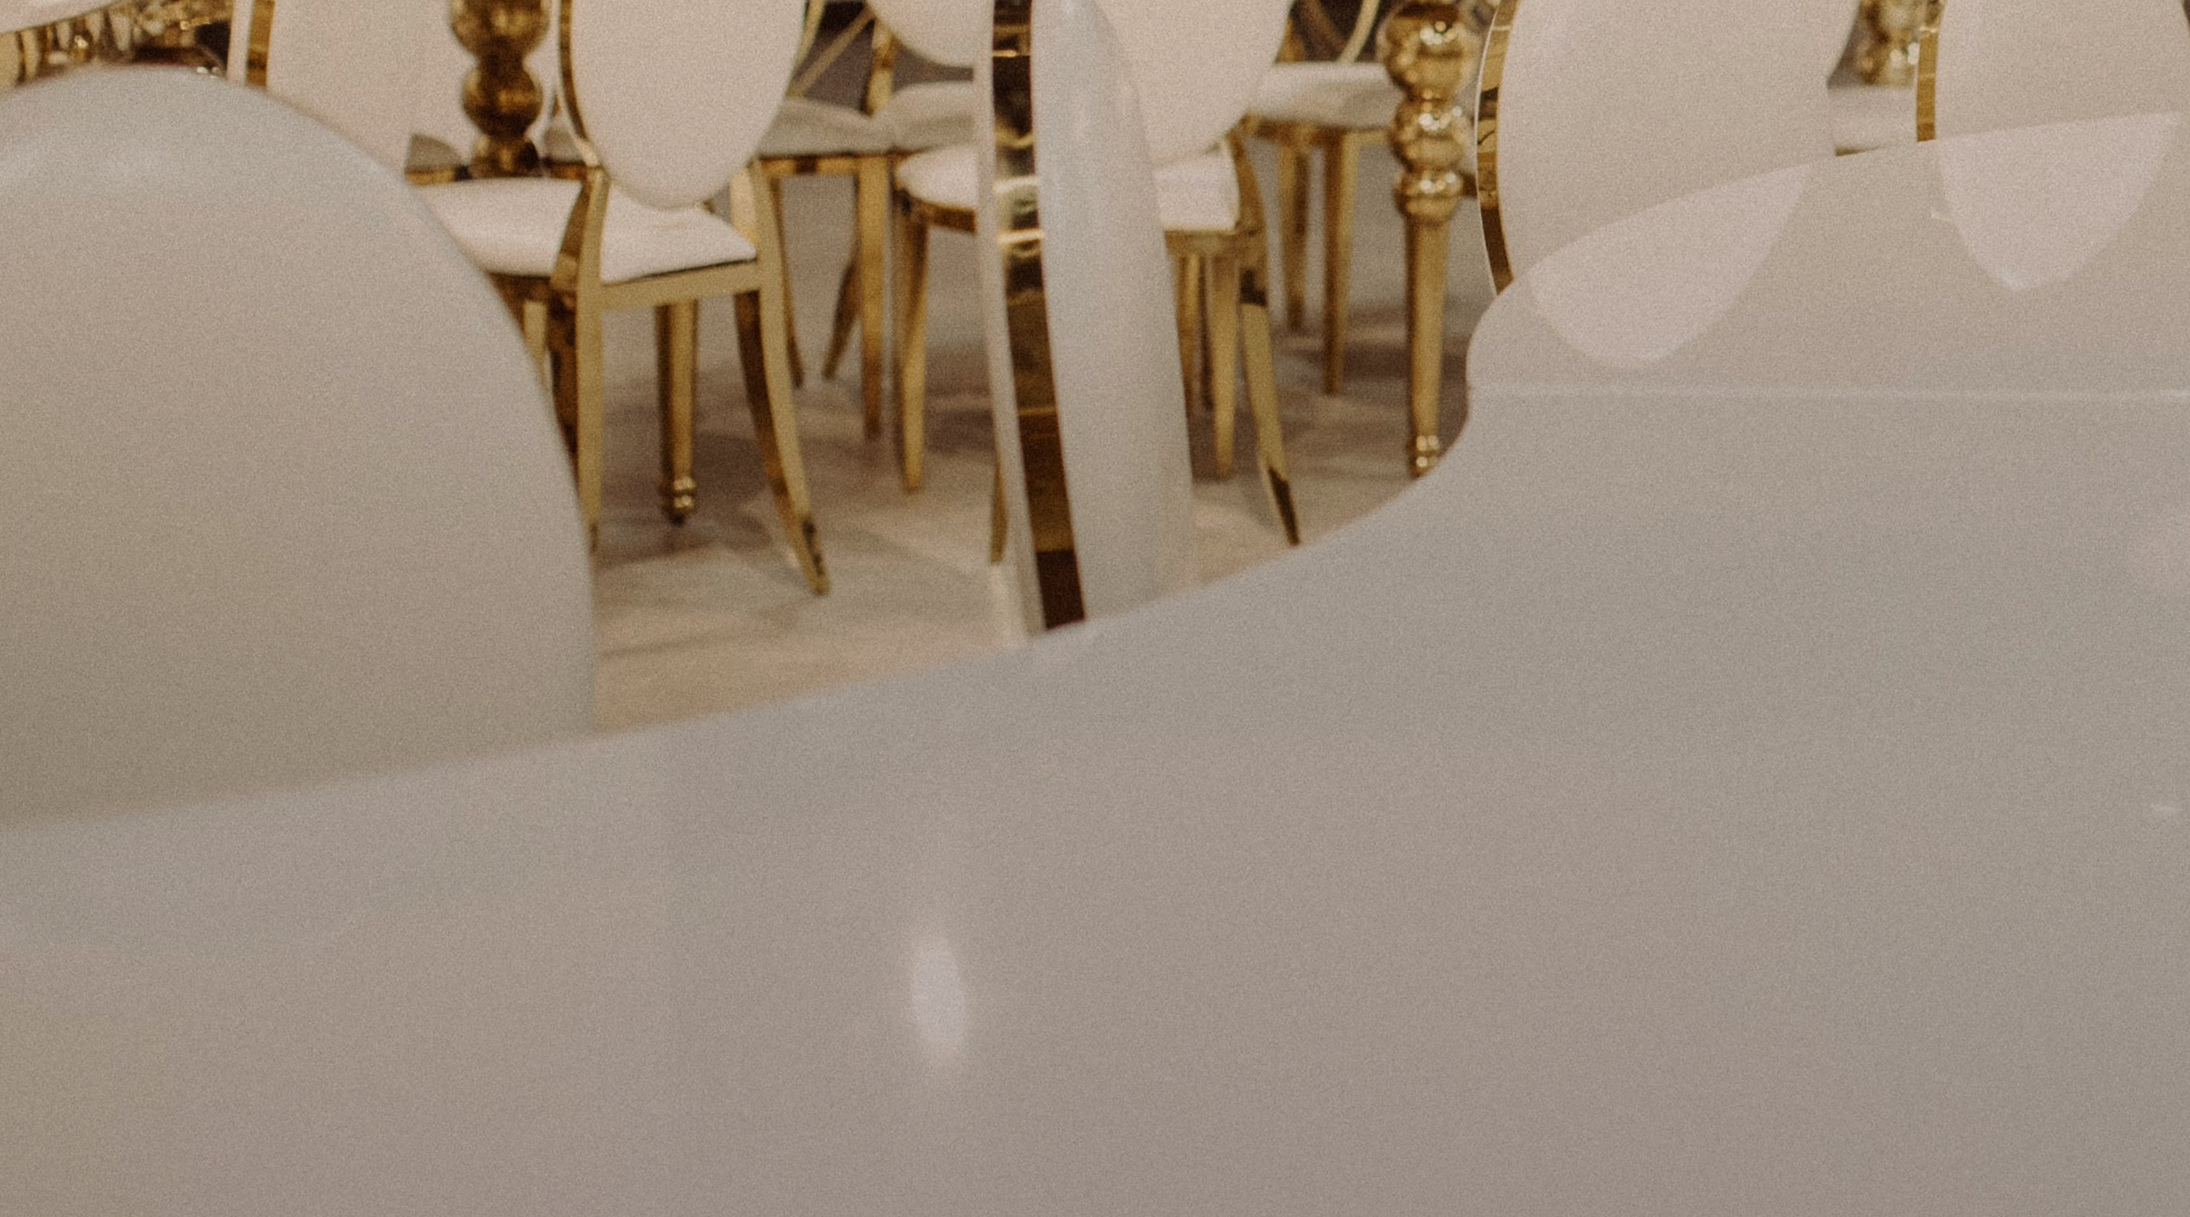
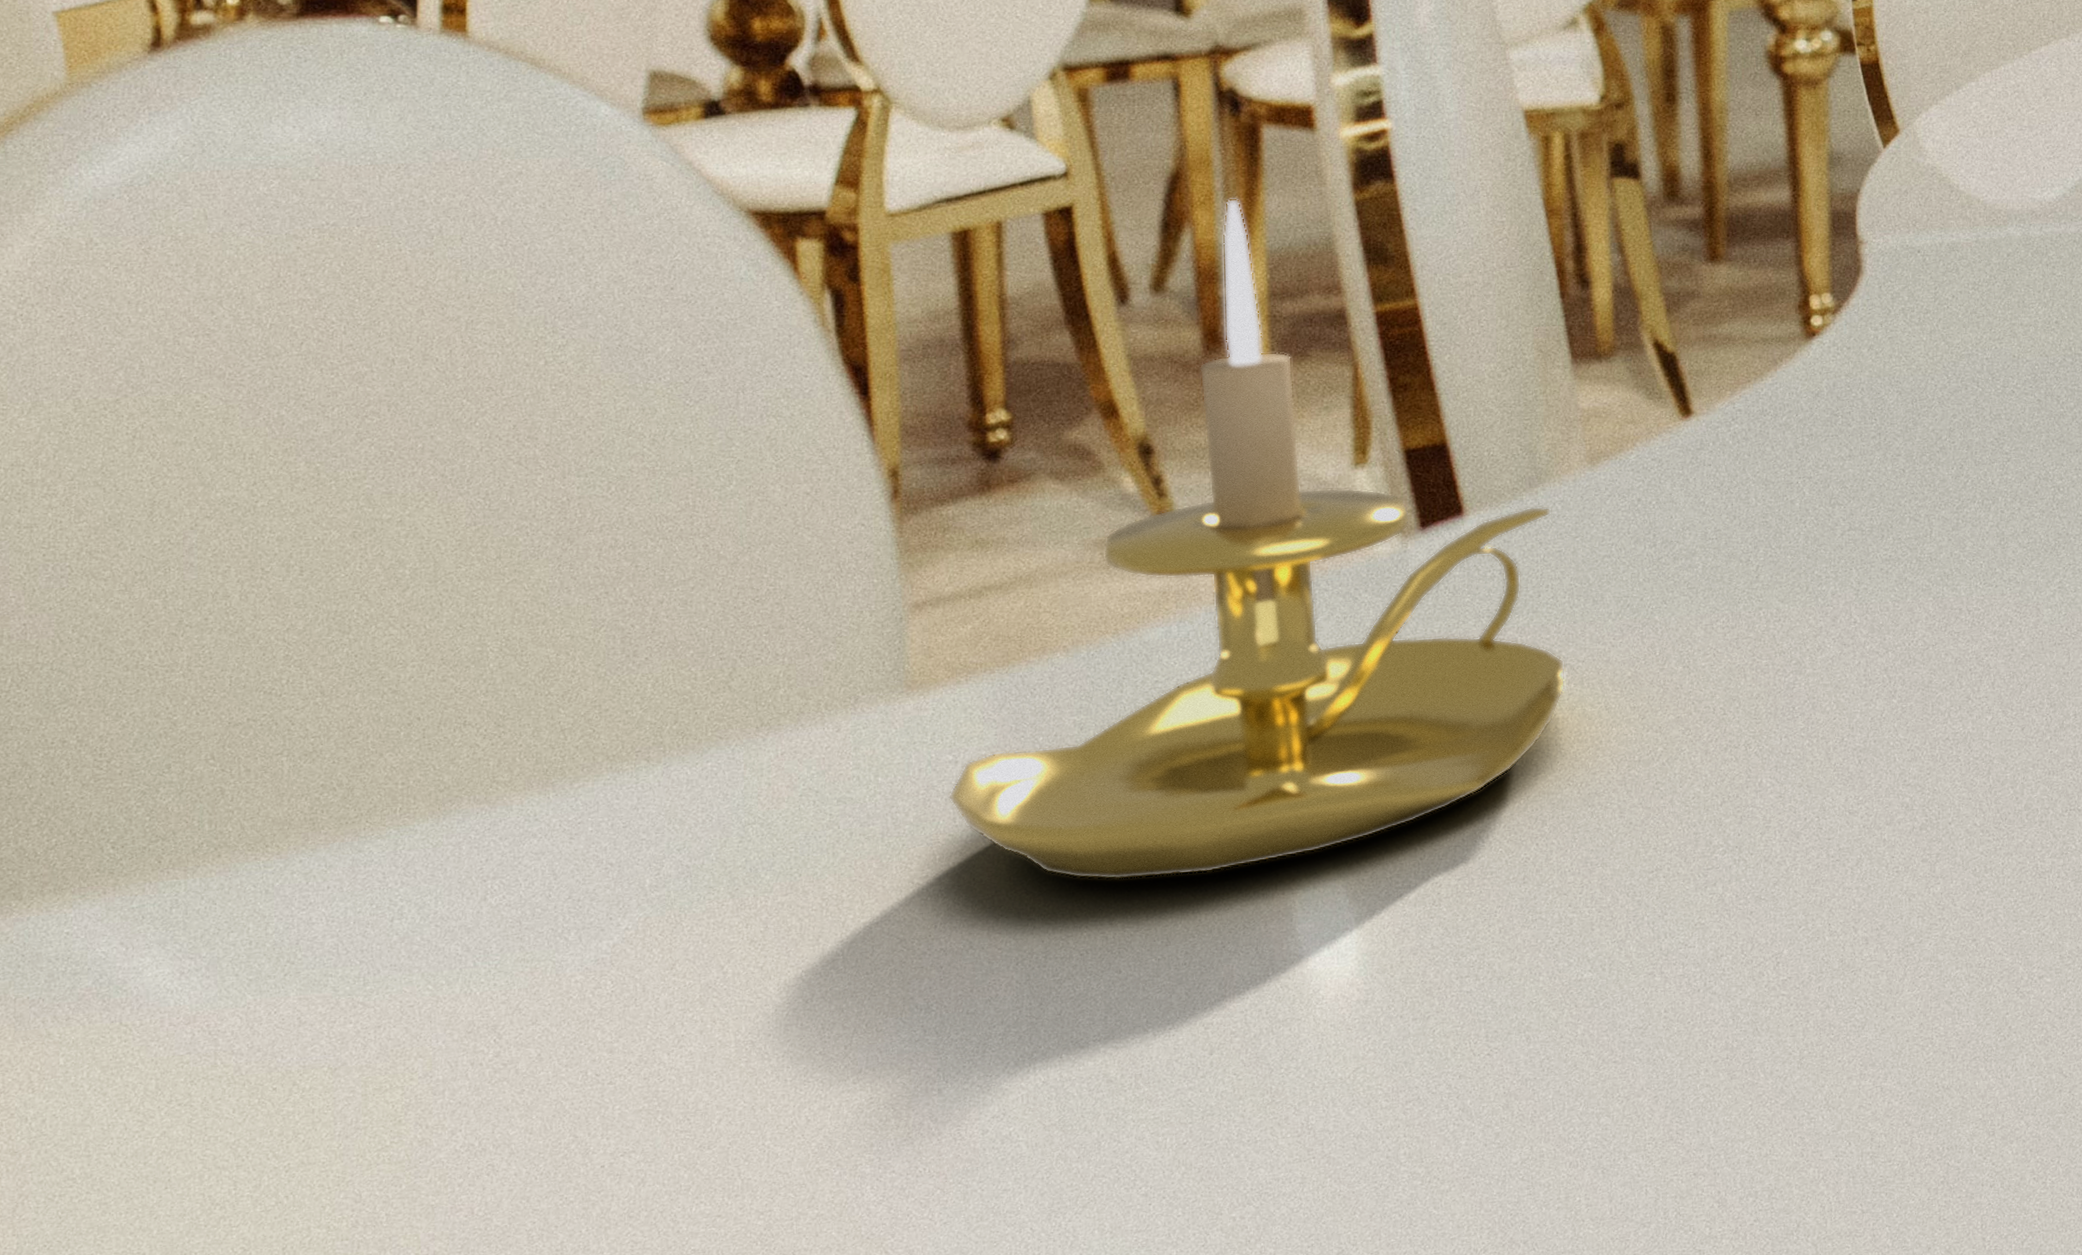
candle holder: none [622,294,1167,936] -> present [949,198,1566,881]

